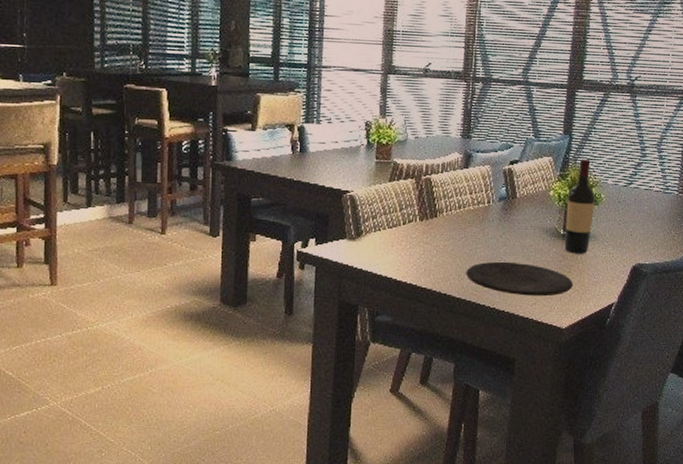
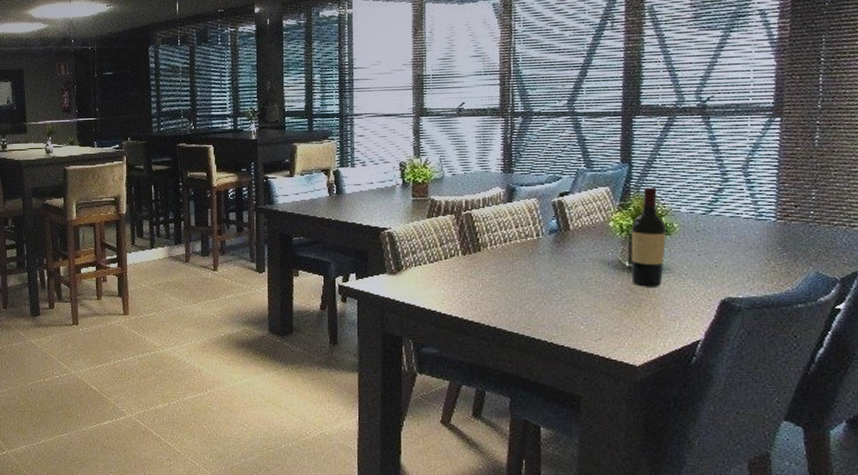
plate: present [466,262,574,297] -> none [517,296,646,332]

